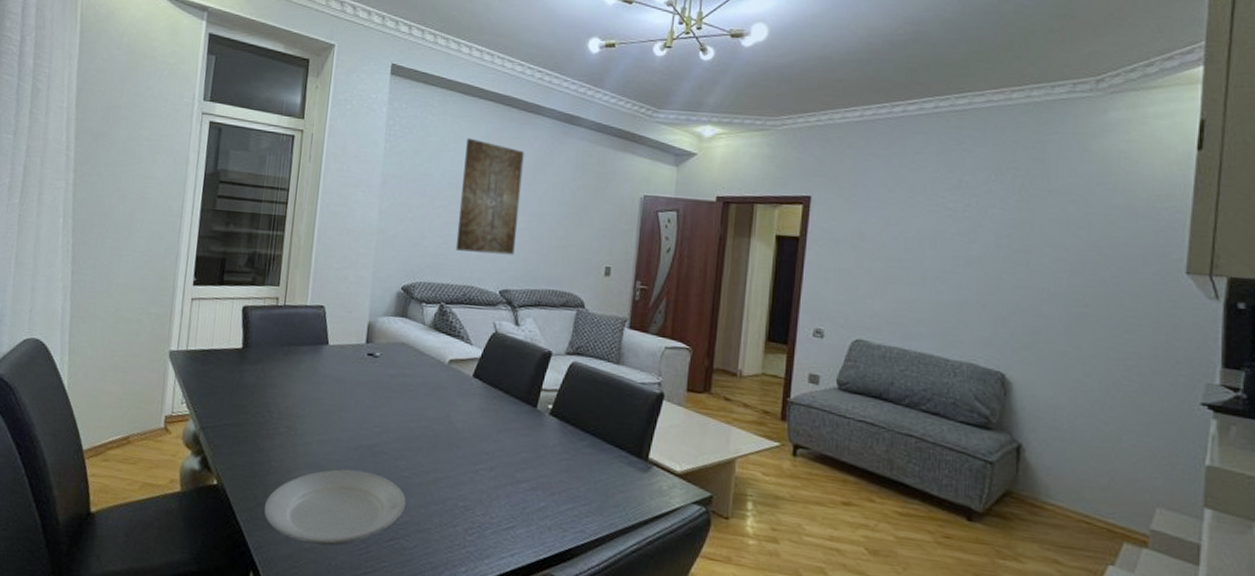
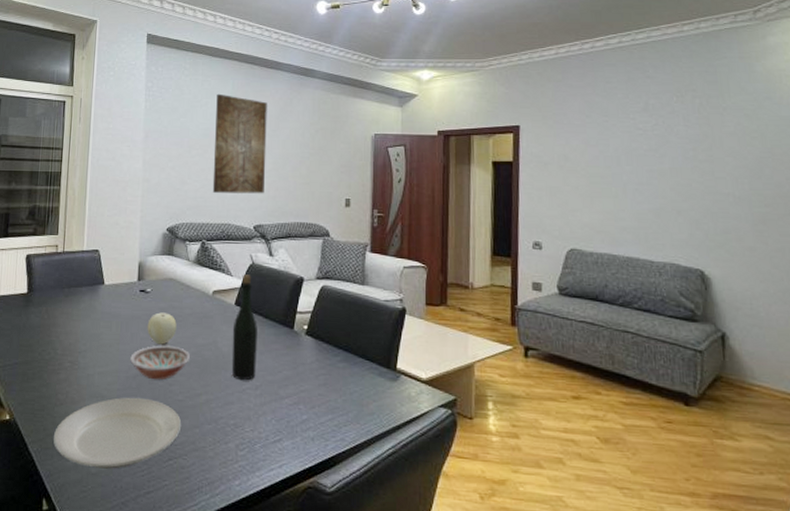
bowl: none [353,415,421,454] -> present [130,345,191,380]
fruit: none [373,379,407,416] -> present [147,312,177,345]
bottle: none [465,344,497,461] -> present [231,274,257,381]

